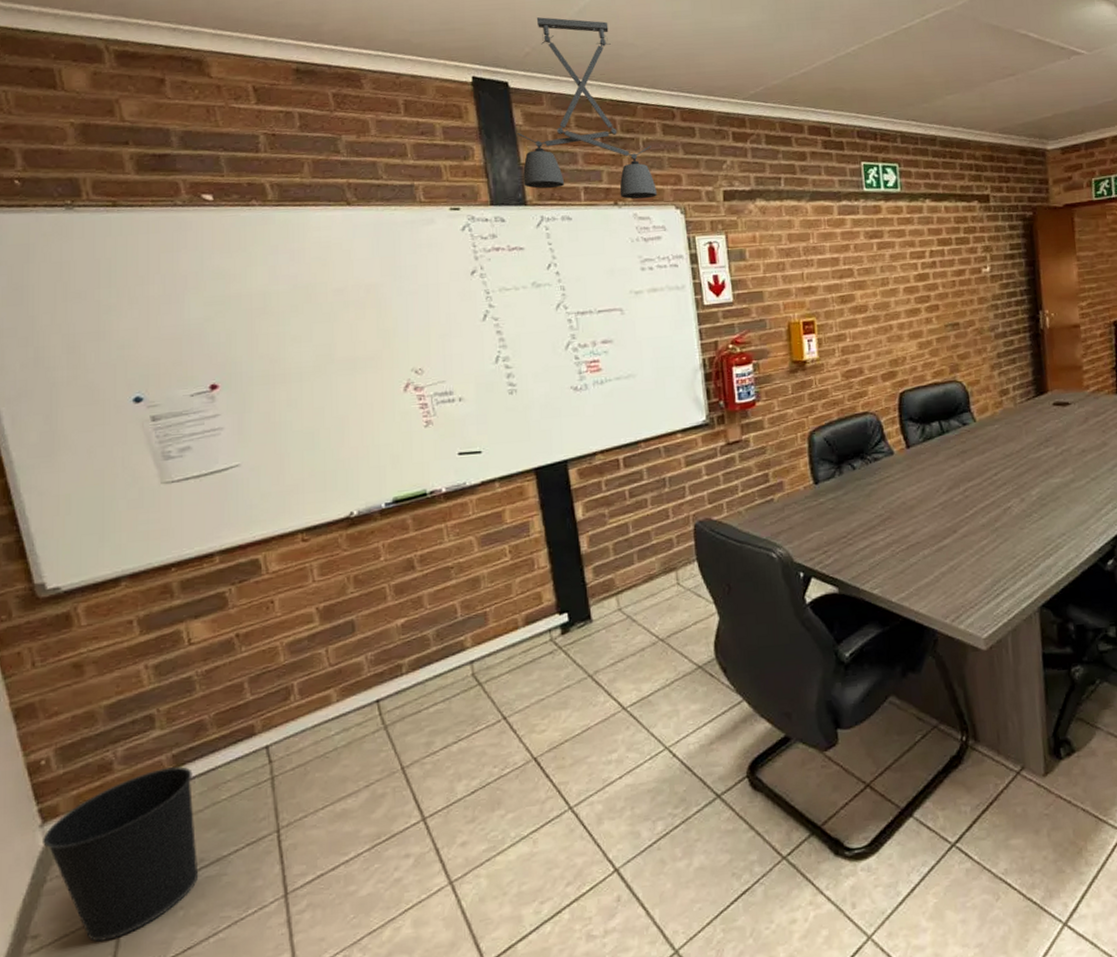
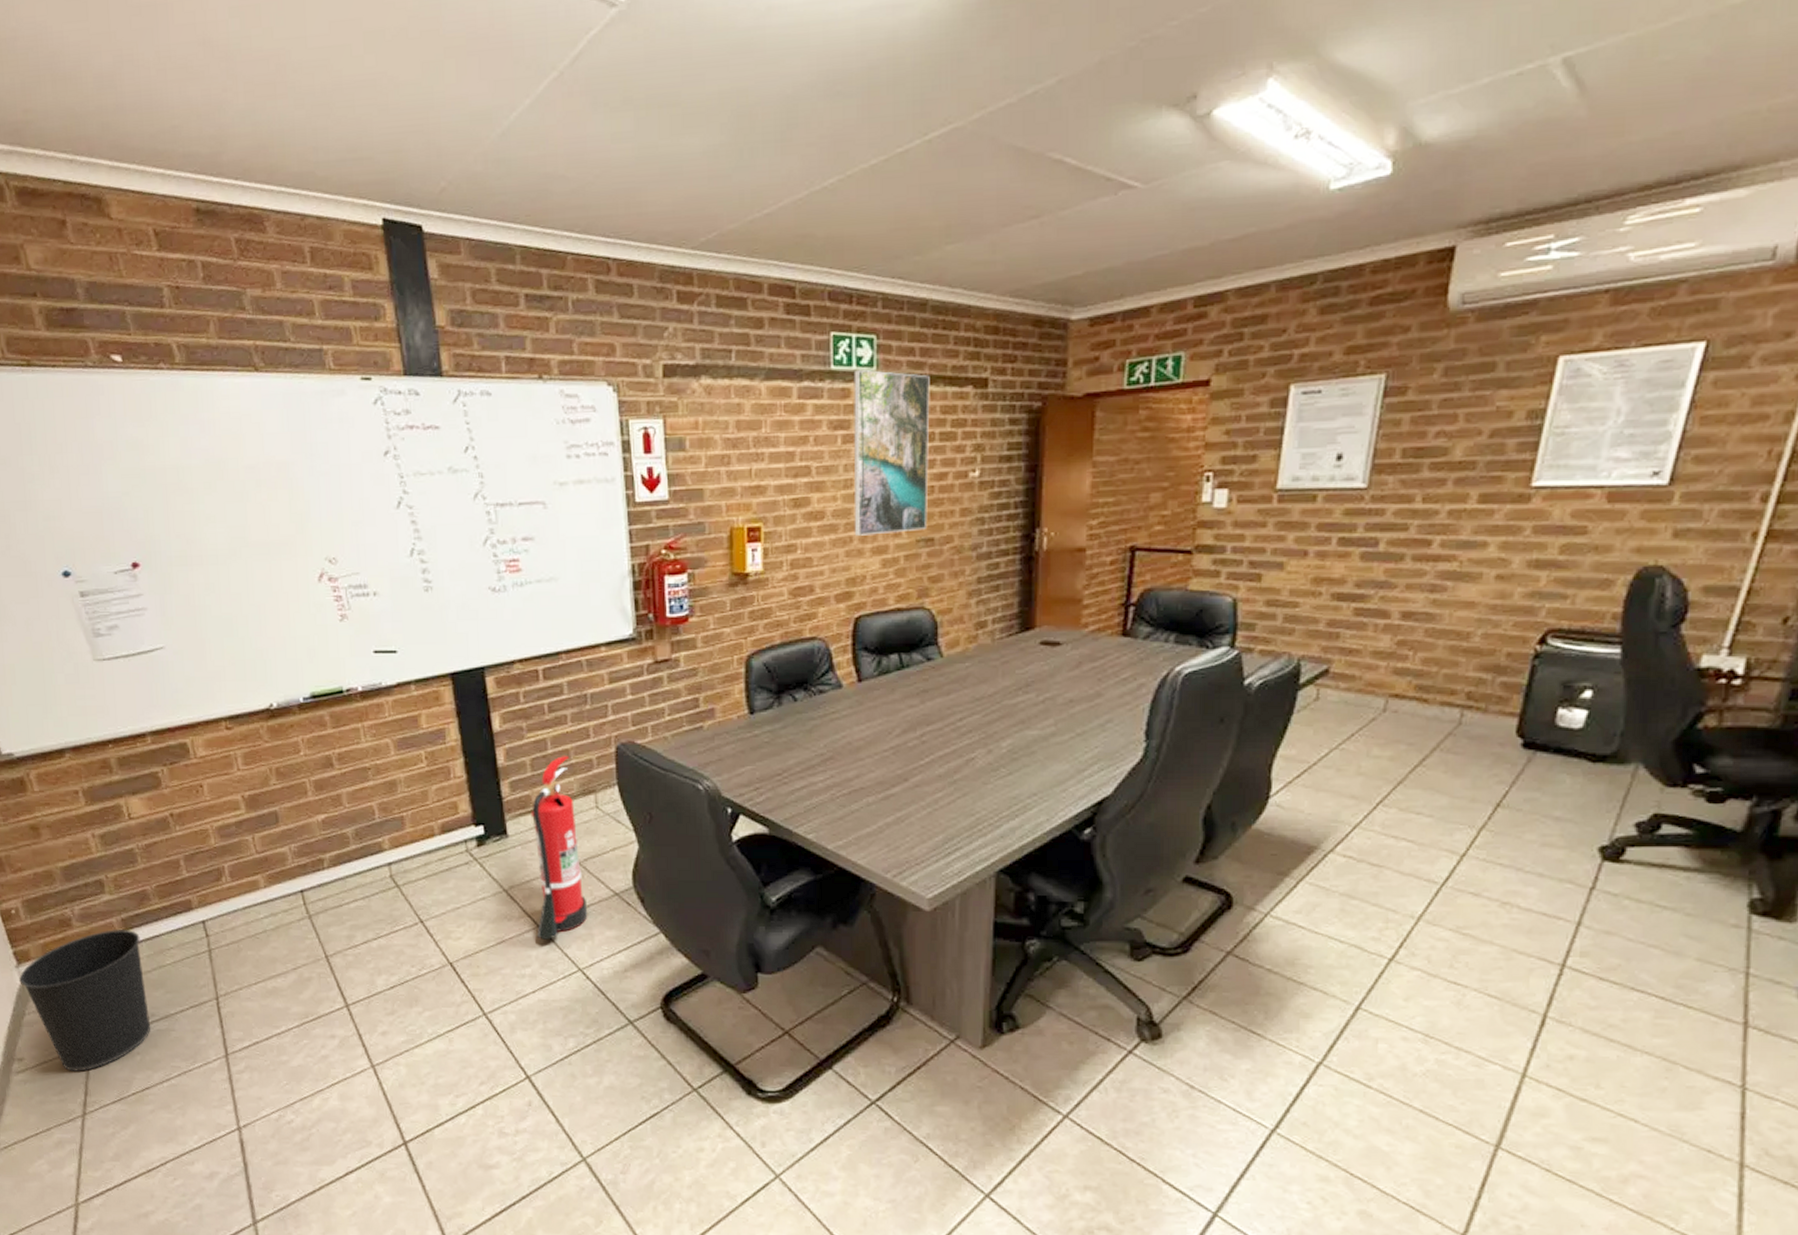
ceiling light fixture: present [517,17,657,200] -> none [432,142,587,373]
fire extinguisher: none [614,537,673,722] -> present [530,756,588,940]
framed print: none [882,190,953,324] -> present [853,369,930,536]

